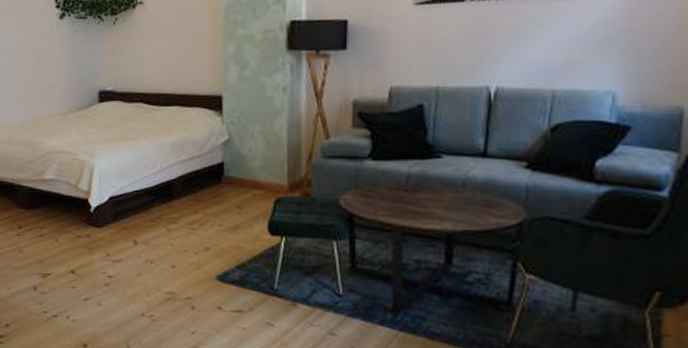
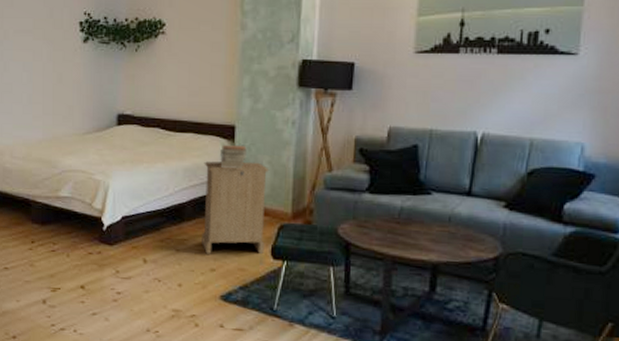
cabinet: none [191,133,262,233] -> present [202,161,270,254]
book stack: none [208,115,236,142] -> present [220,144,247,170]

